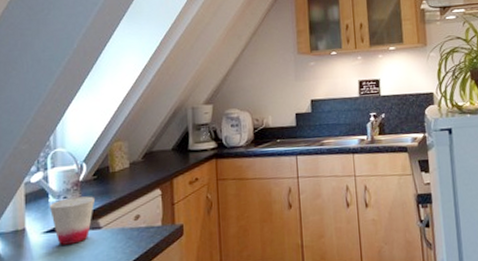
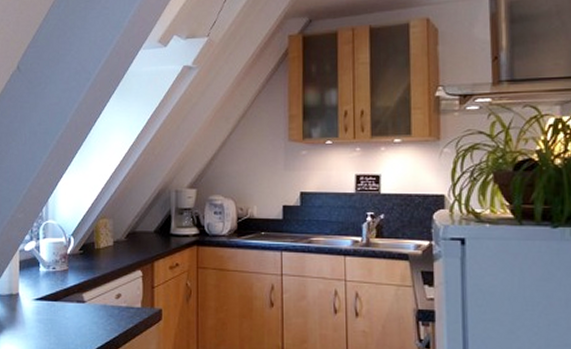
cup: present [50,196,96,245] -> none [41,269,81,314]

